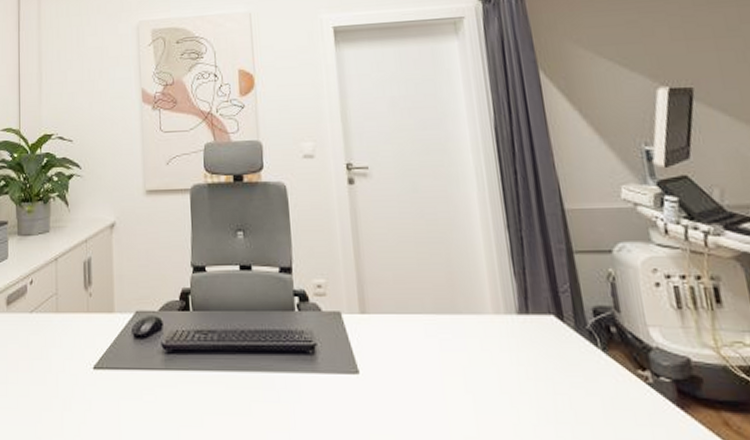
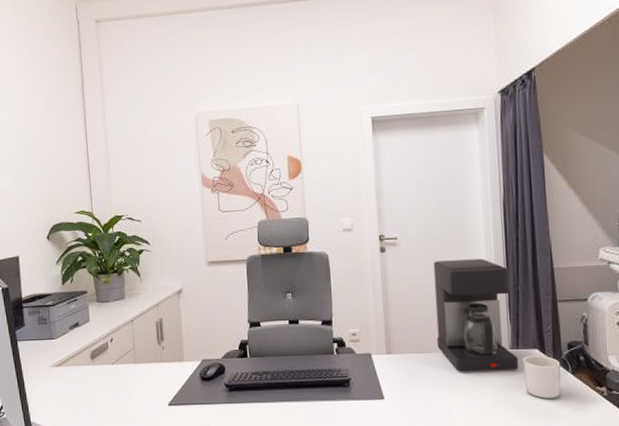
coffee maker: none [413,195,531,342] -> present [433,258,519,372]
mug: none [535,323,591,385] -> present [523,355,561,400]

